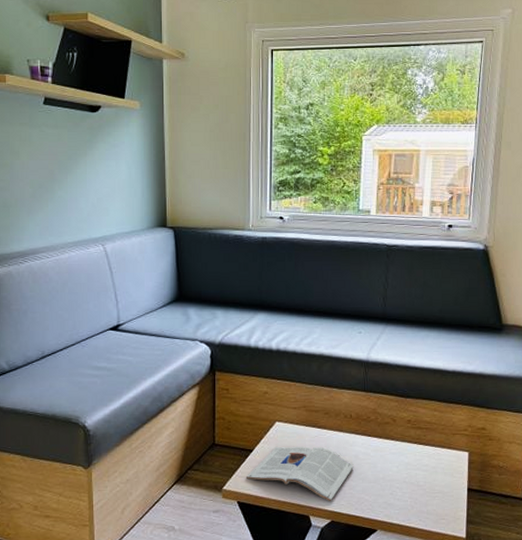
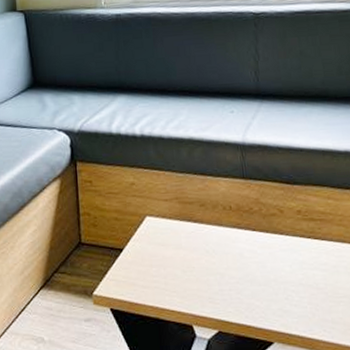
magazine: present [245,446,354,502] -> none [117,244,239,309]

